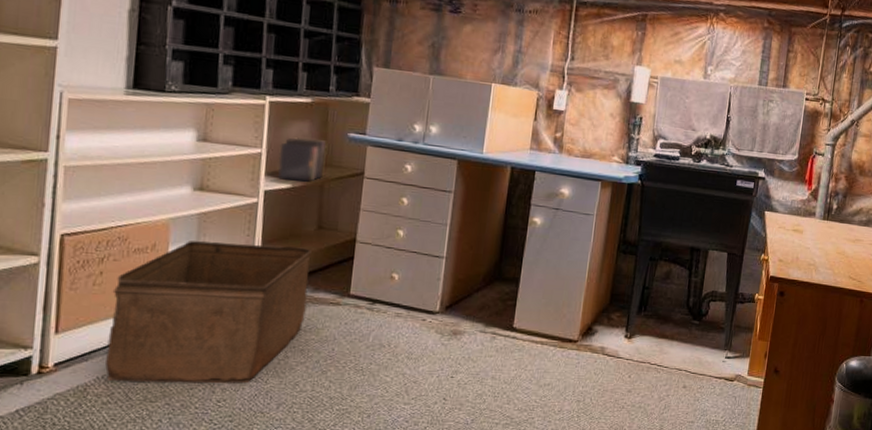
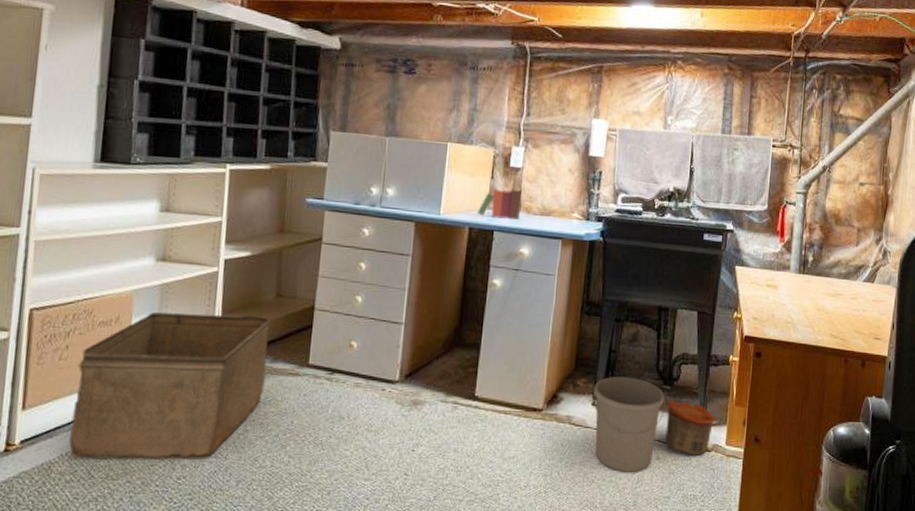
books: present [278,137,327,182] -> none [238,205,286,249]
books: none [520,130,564,161] -> present [478,188,522,220]
bucket: none [625,311,694,399] -> present [592,376,666,472]
can: none [692,333,740,385] -> present [665,399,716,456]

